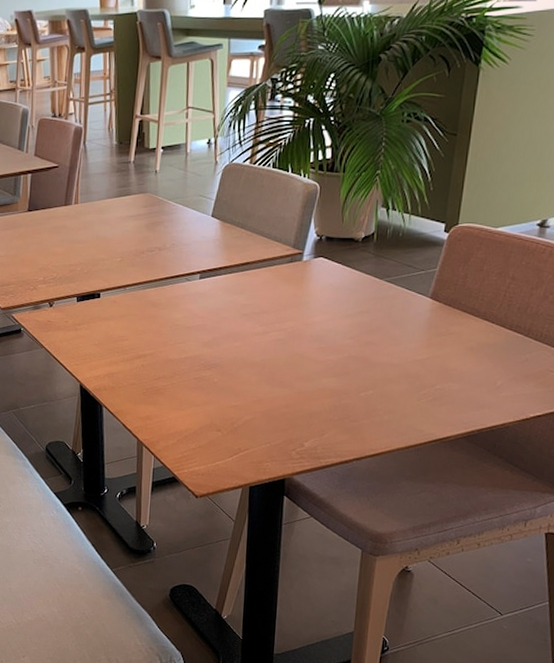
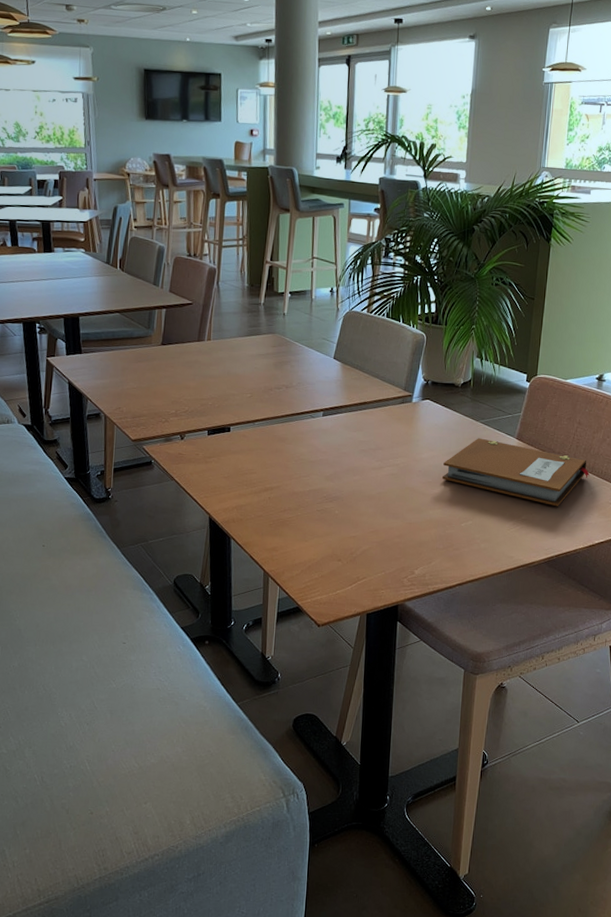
notebook: none [338,298,525,375] -> present [442,438,590,507]

